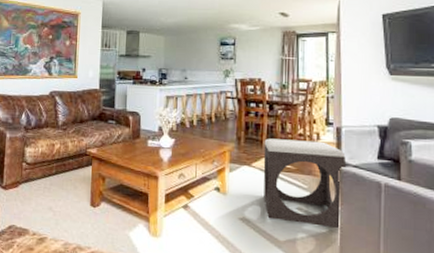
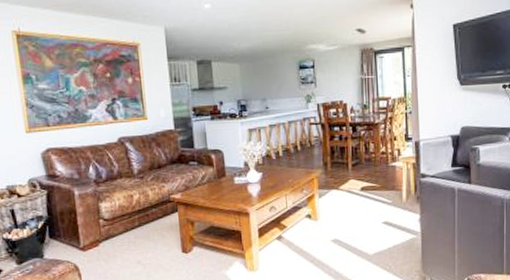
footstool: present [263,138,346,229] -> none [349,157,424,237]

